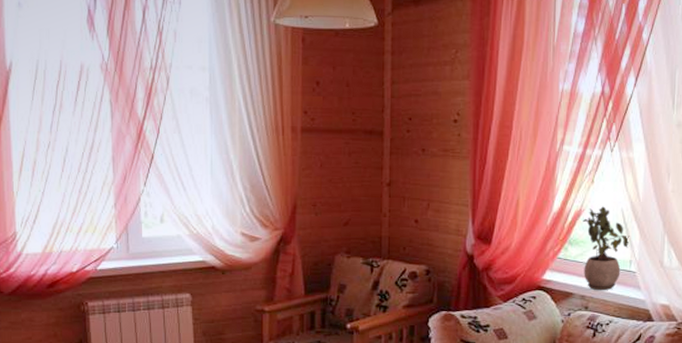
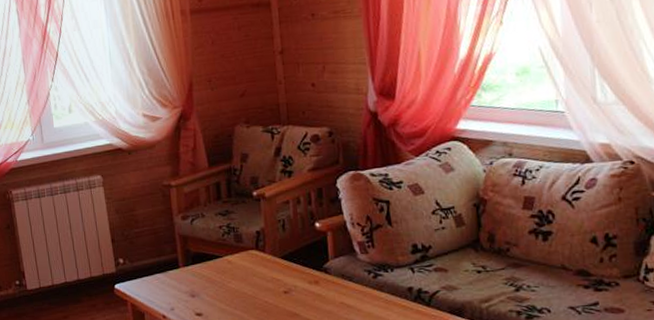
potted plant: present [583,206,630,291] -> none [495,46,552,136]

